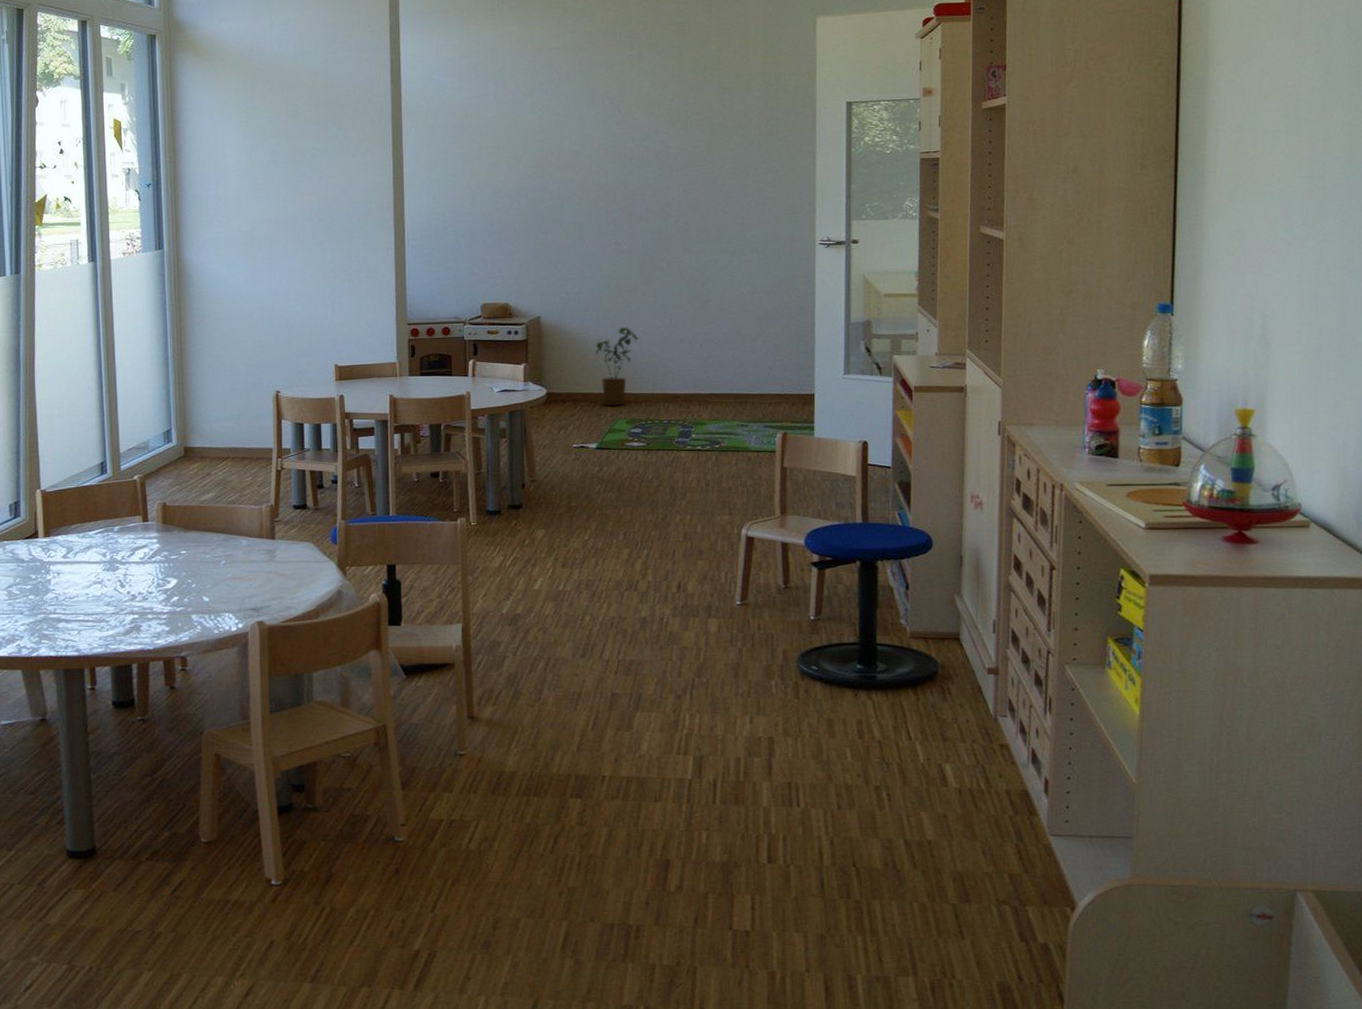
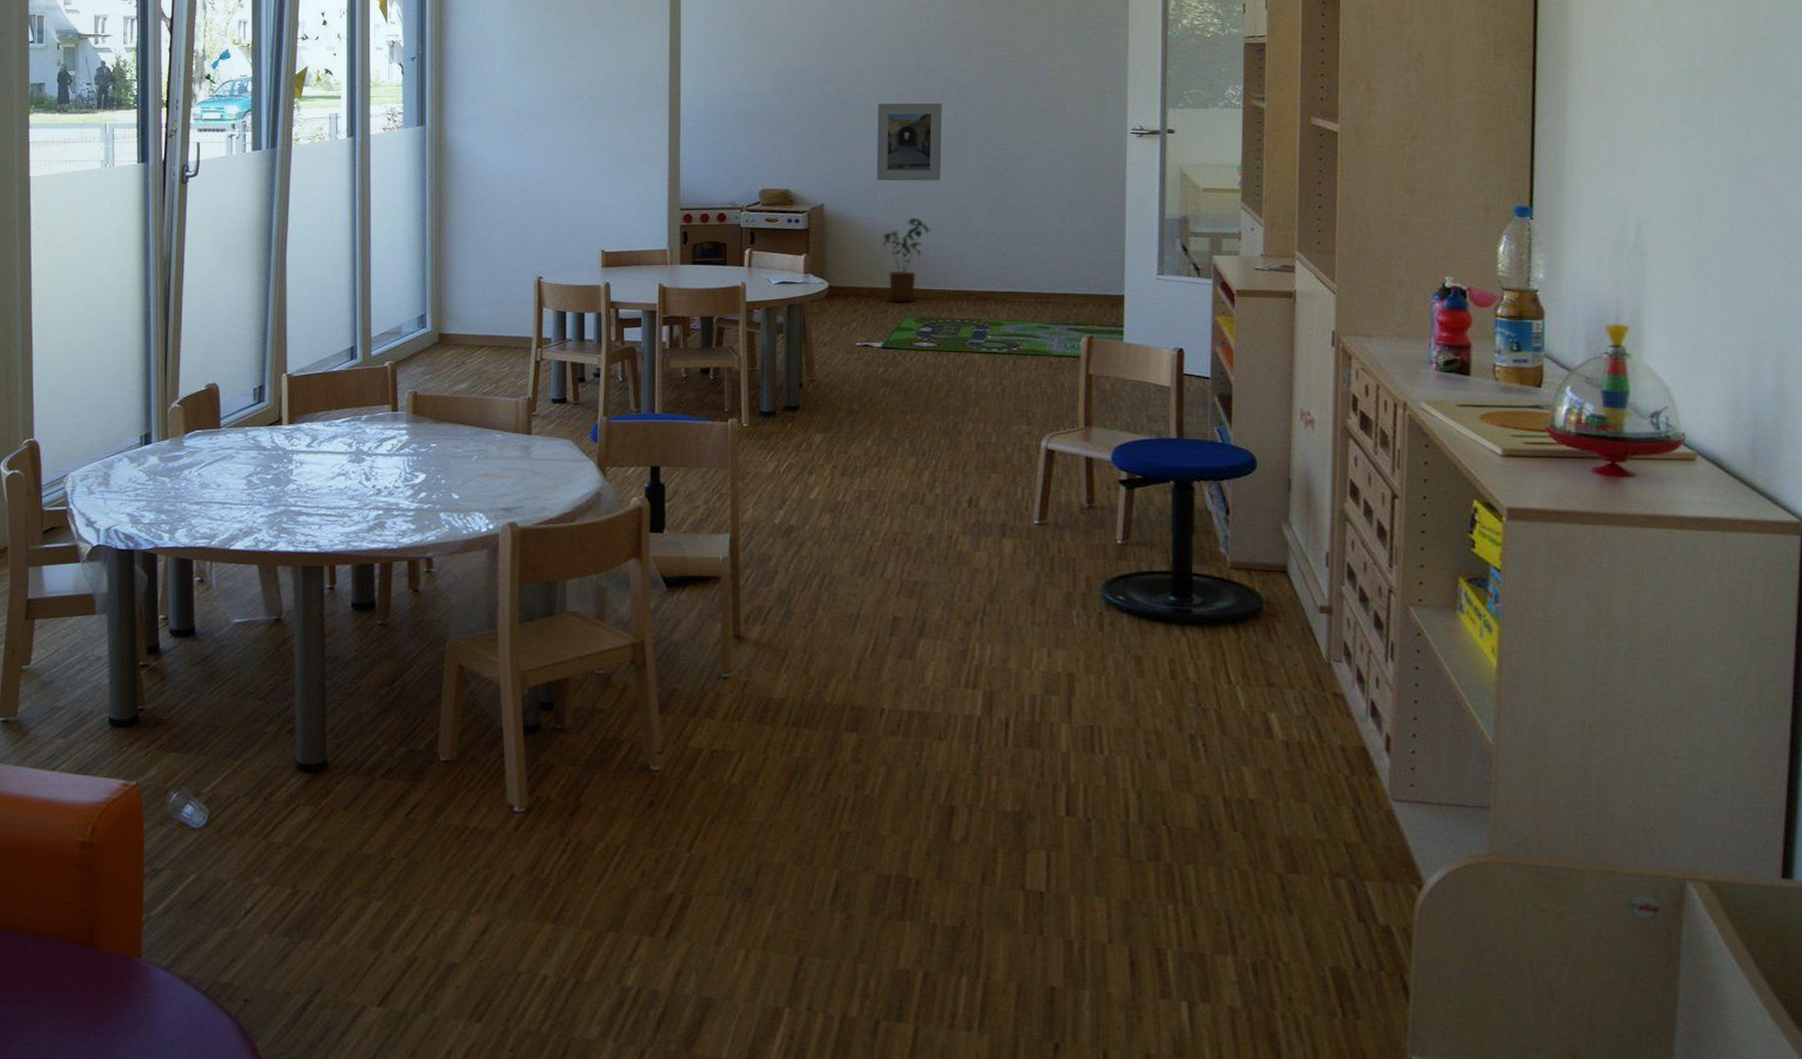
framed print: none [588,219,648,293] -> present [876,103,943,181]

